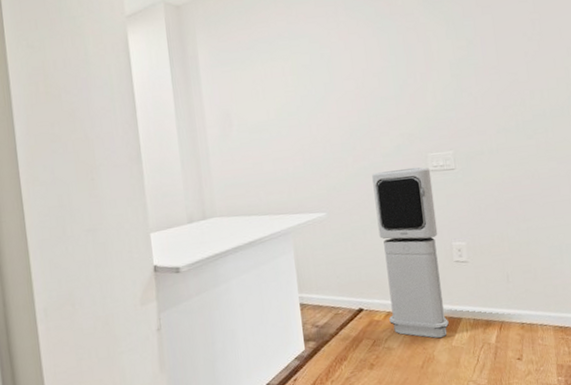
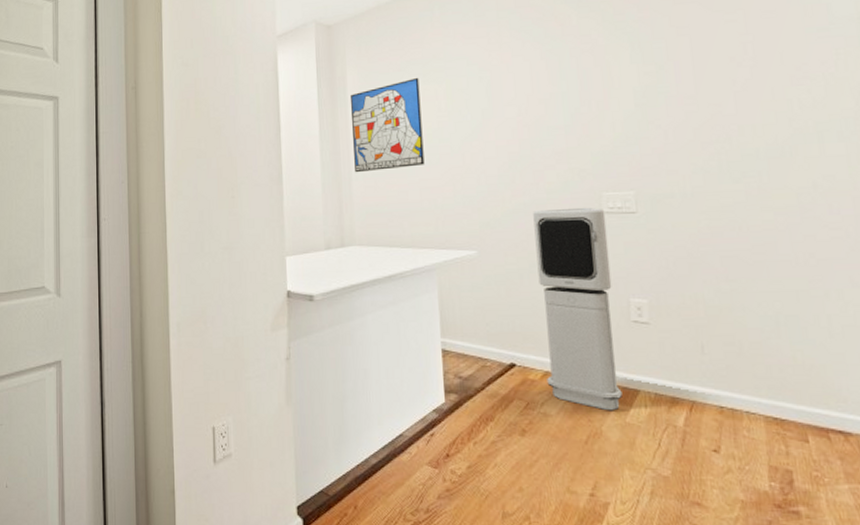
wall art: none [202,55,276,149] -> present [350,77,425,173]

